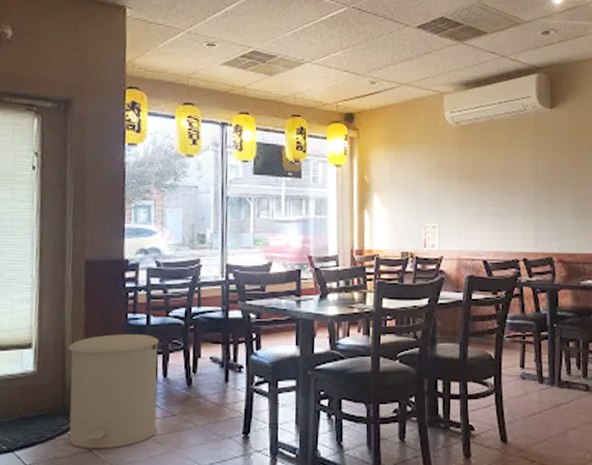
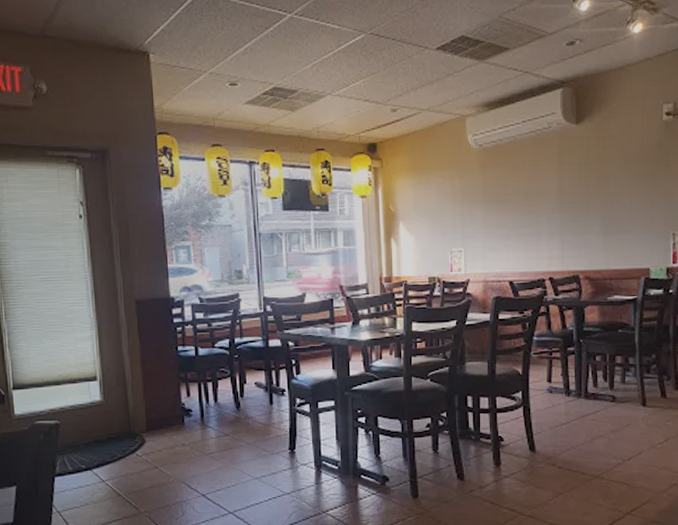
trash can: present [68,333,160,449] -> none [128,364,212,466]

